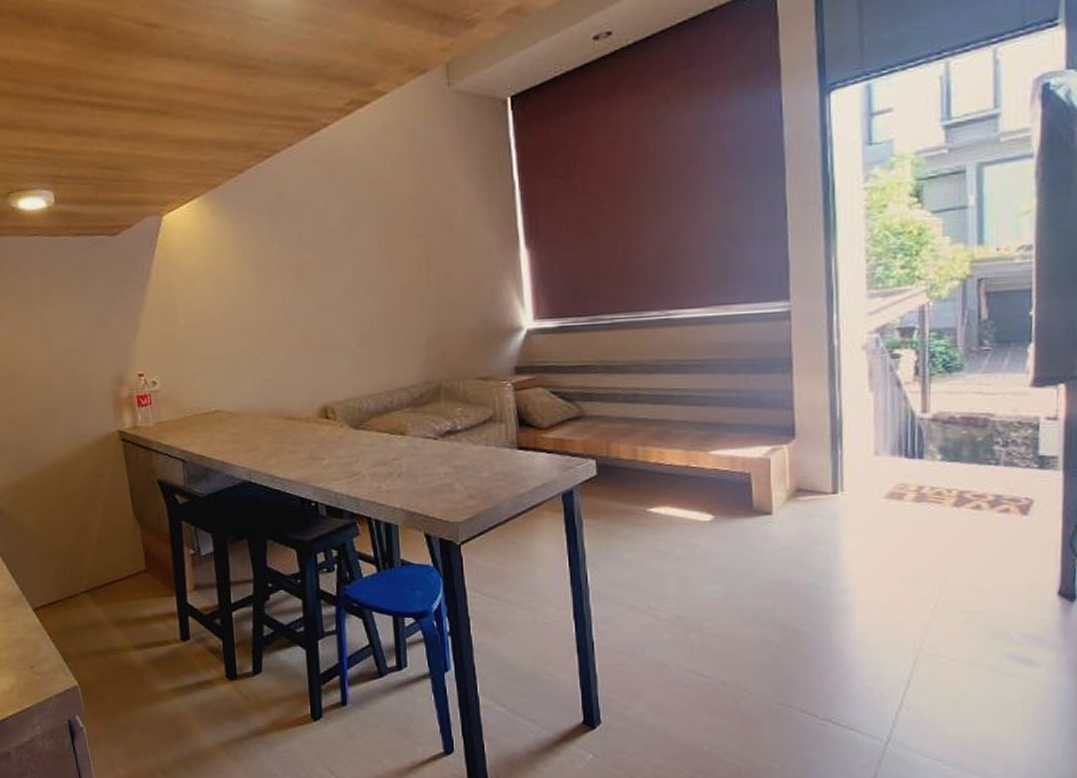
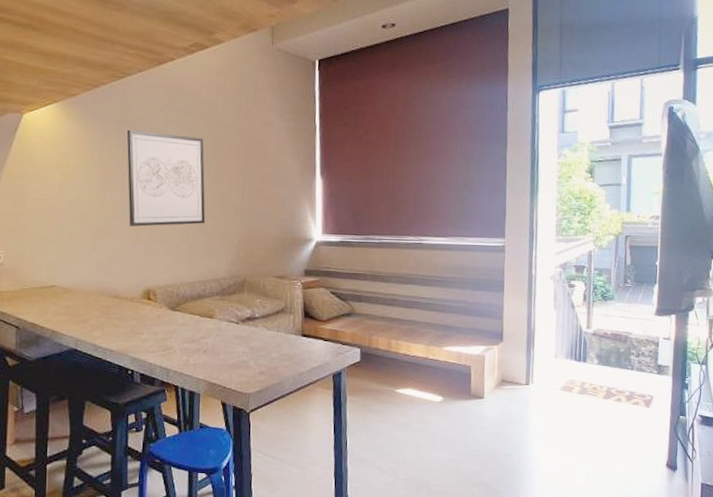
wall art: none [281,217,384,334] -> present [126,130,205,227]

